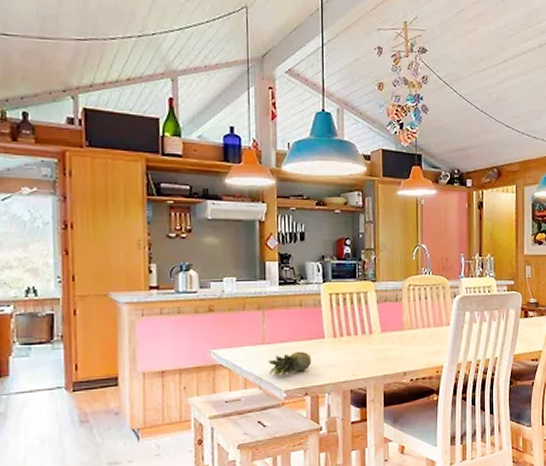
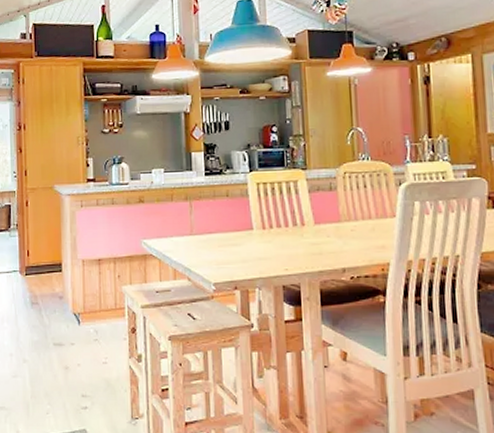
fruit: present [268,351,312,378] -> none [196,243,241,270]

